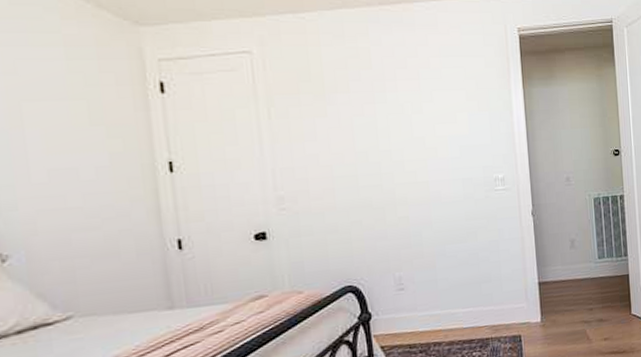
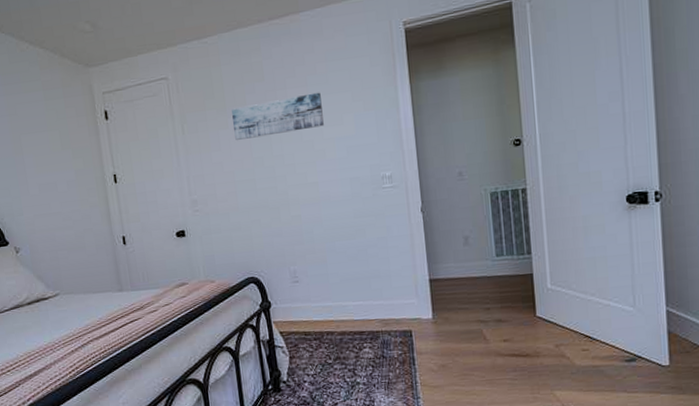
wall art: none [332,87,436,131] -> present [232,92,324,140]

